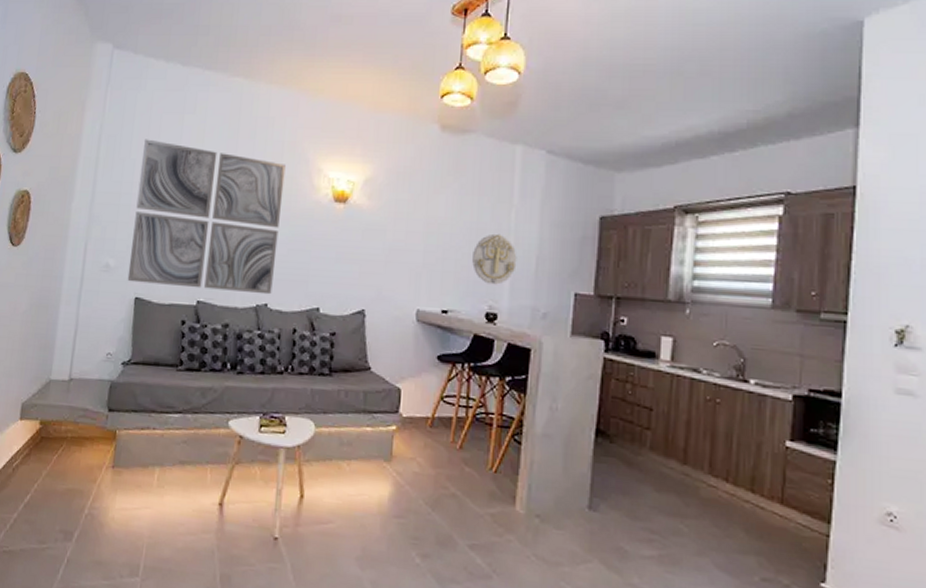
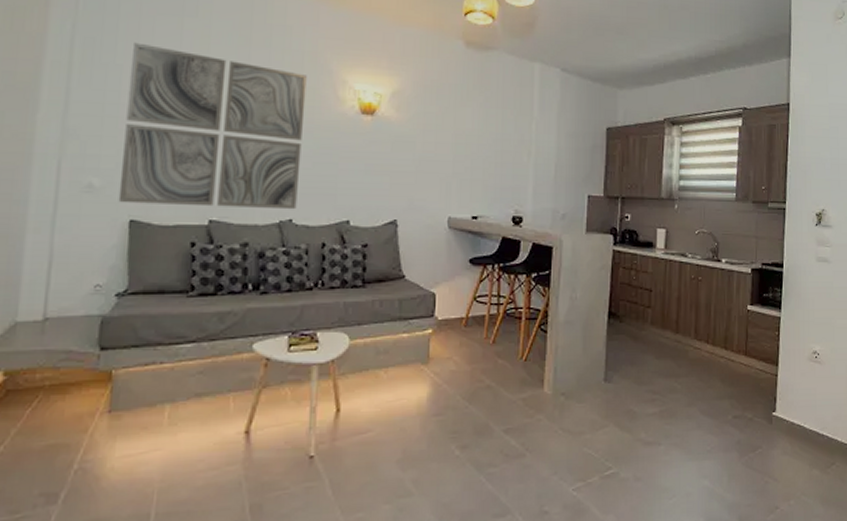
wall decoration: present [472,233,517,285] -> none [499,143,539,191]

